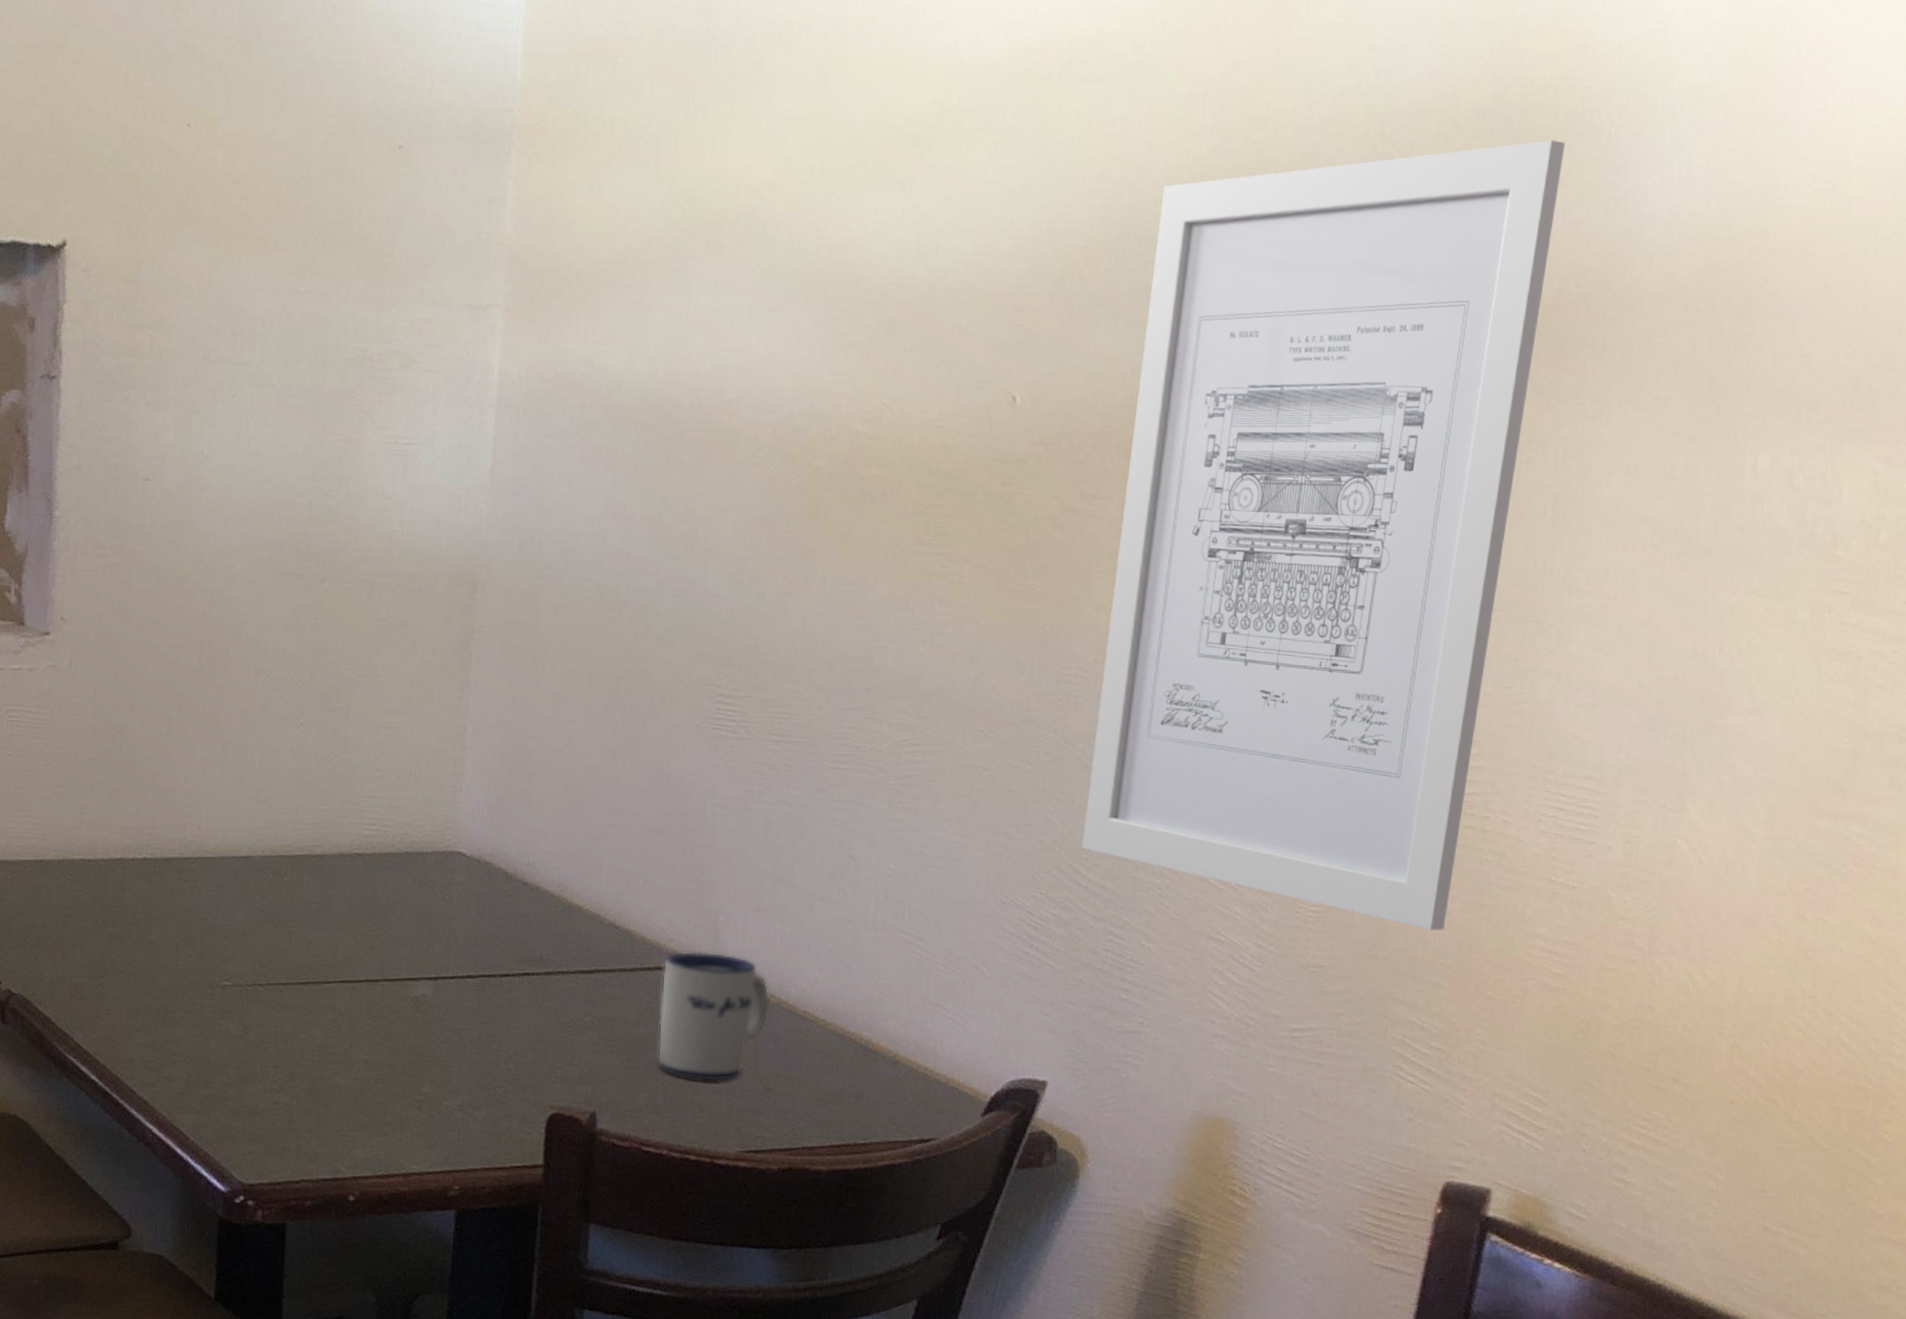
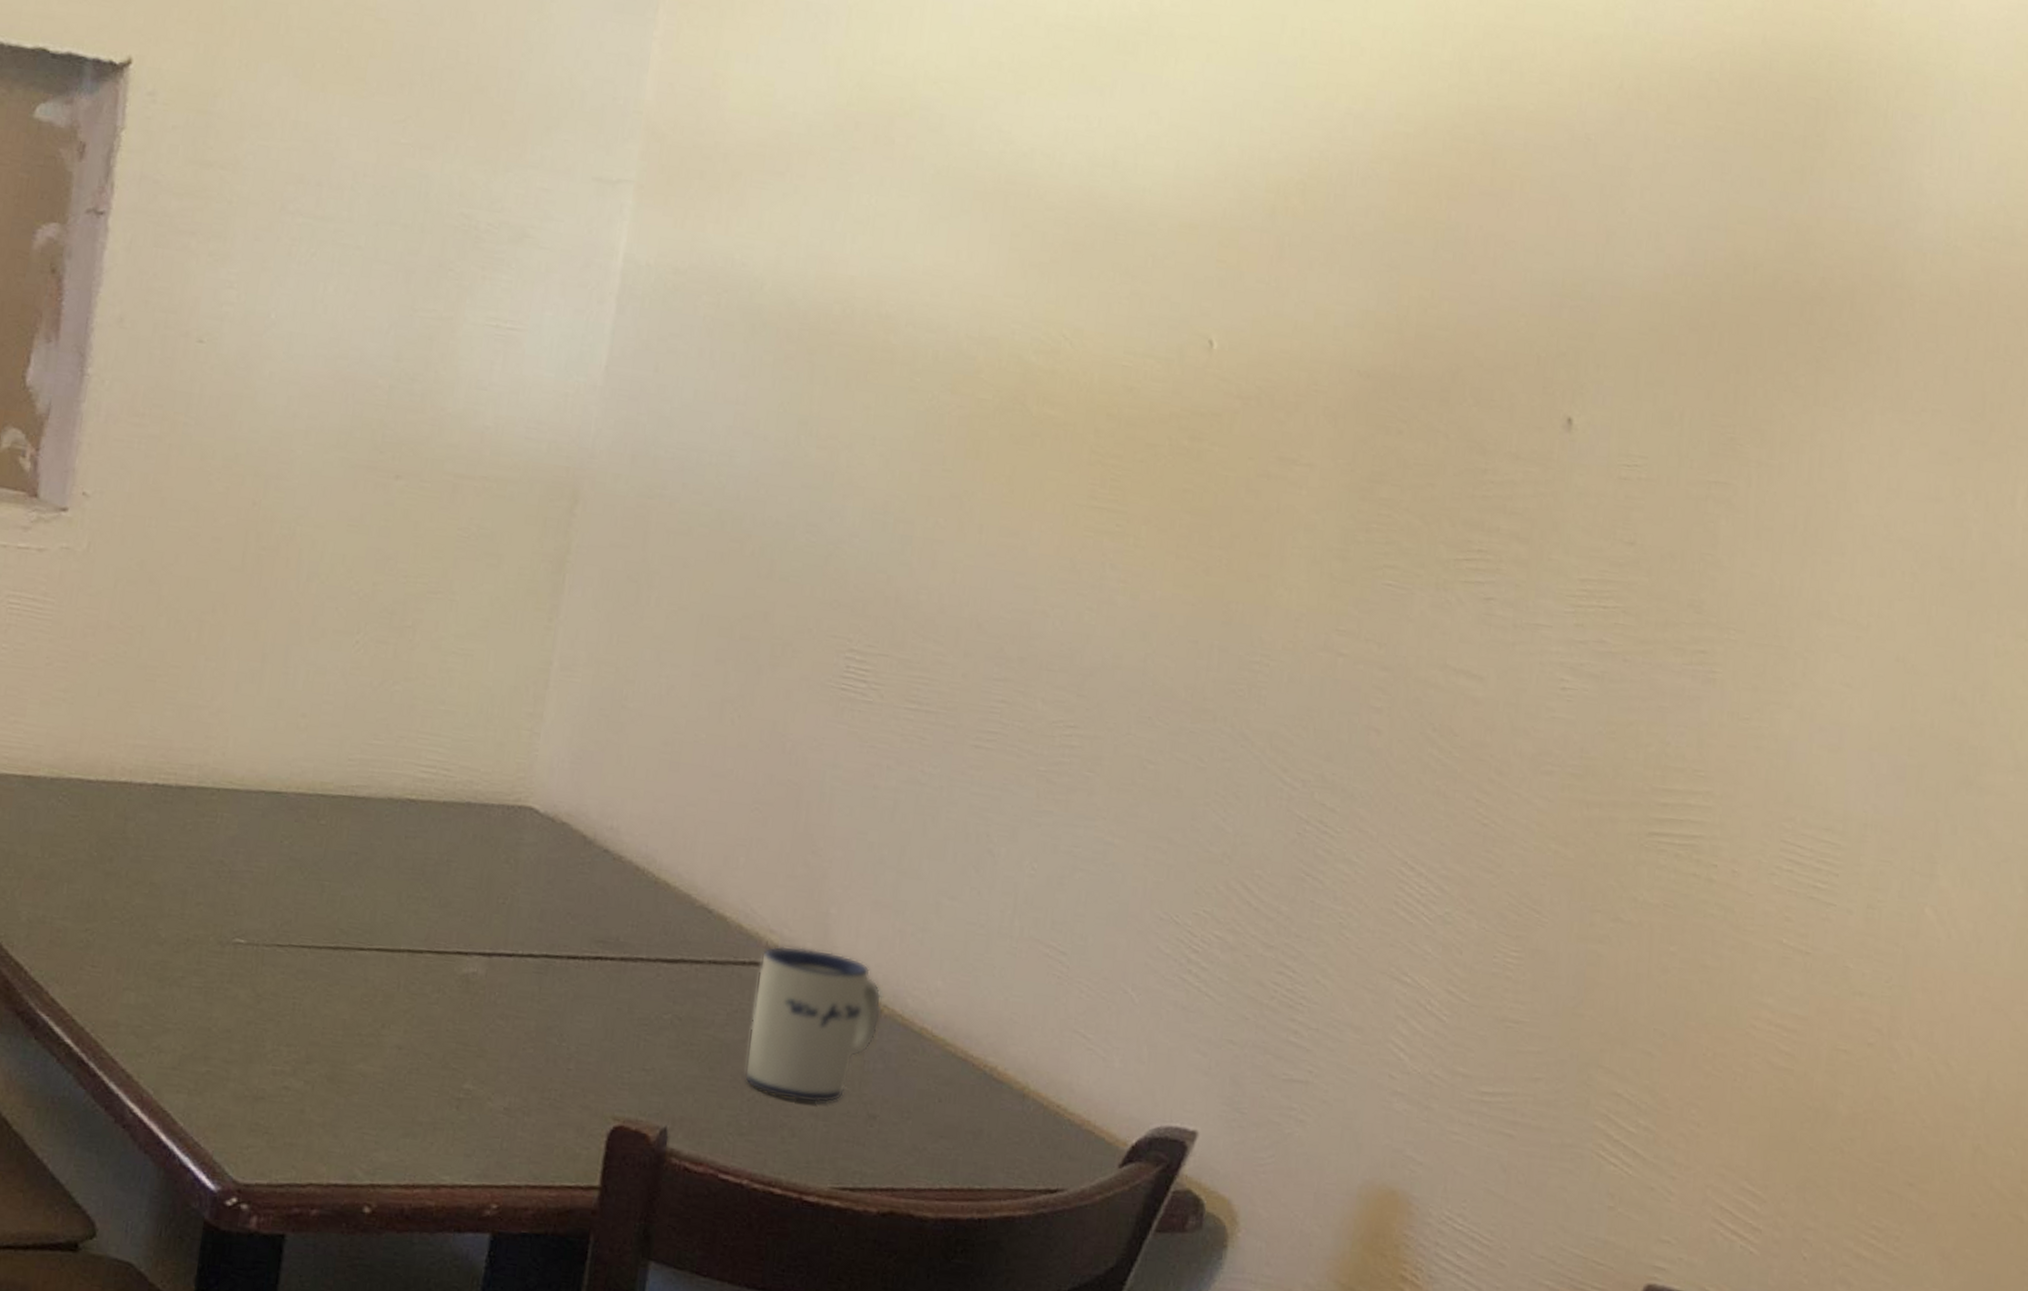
wall art: present [1081,140,1566,930] -> none [1254,114,1838,991]

